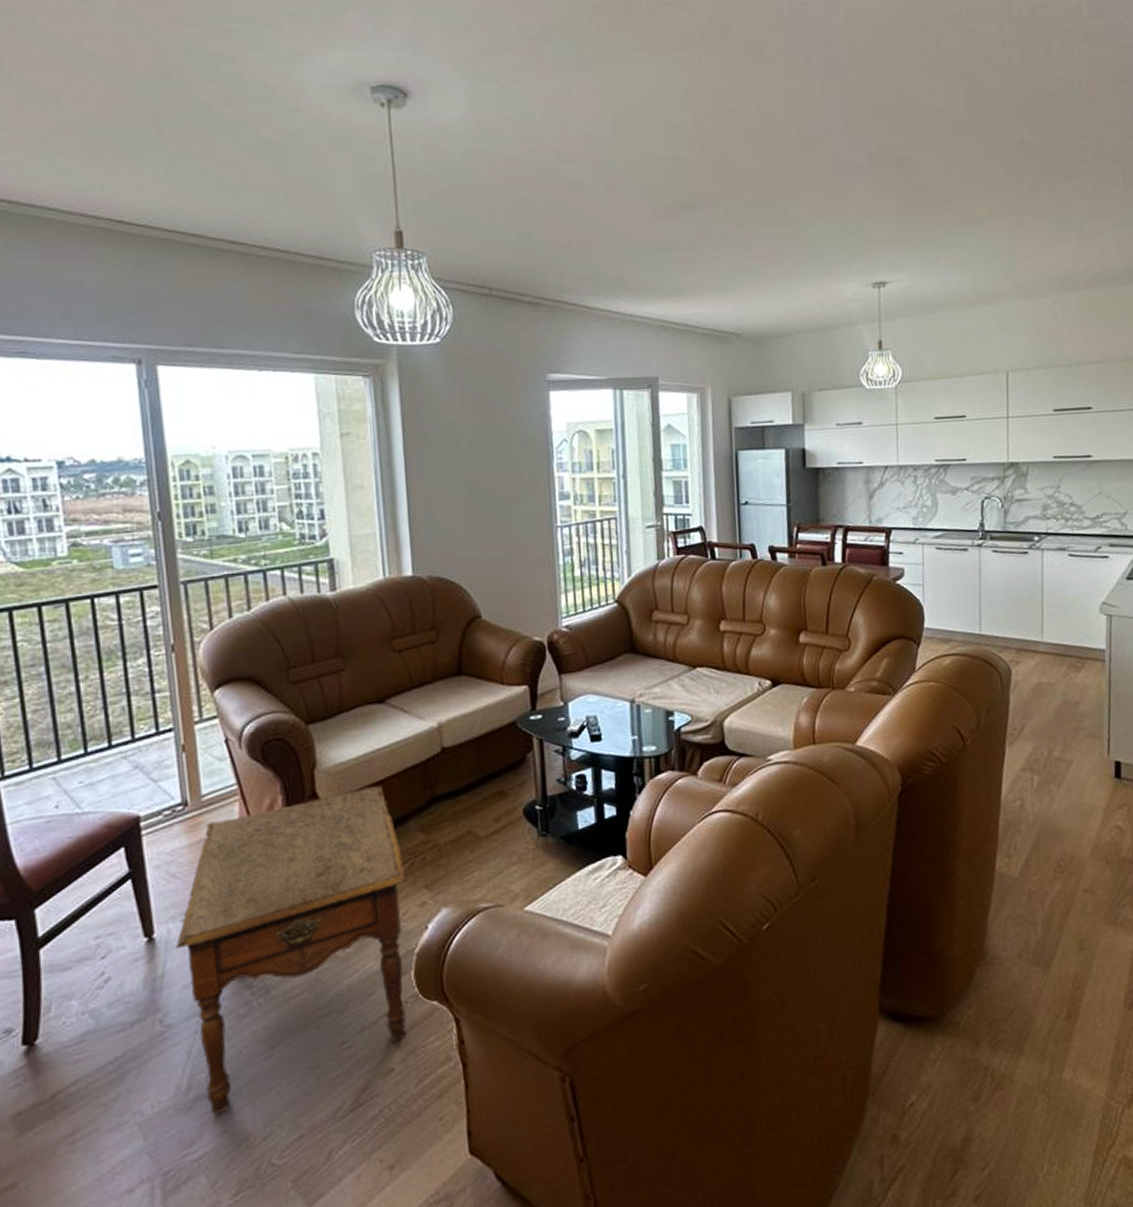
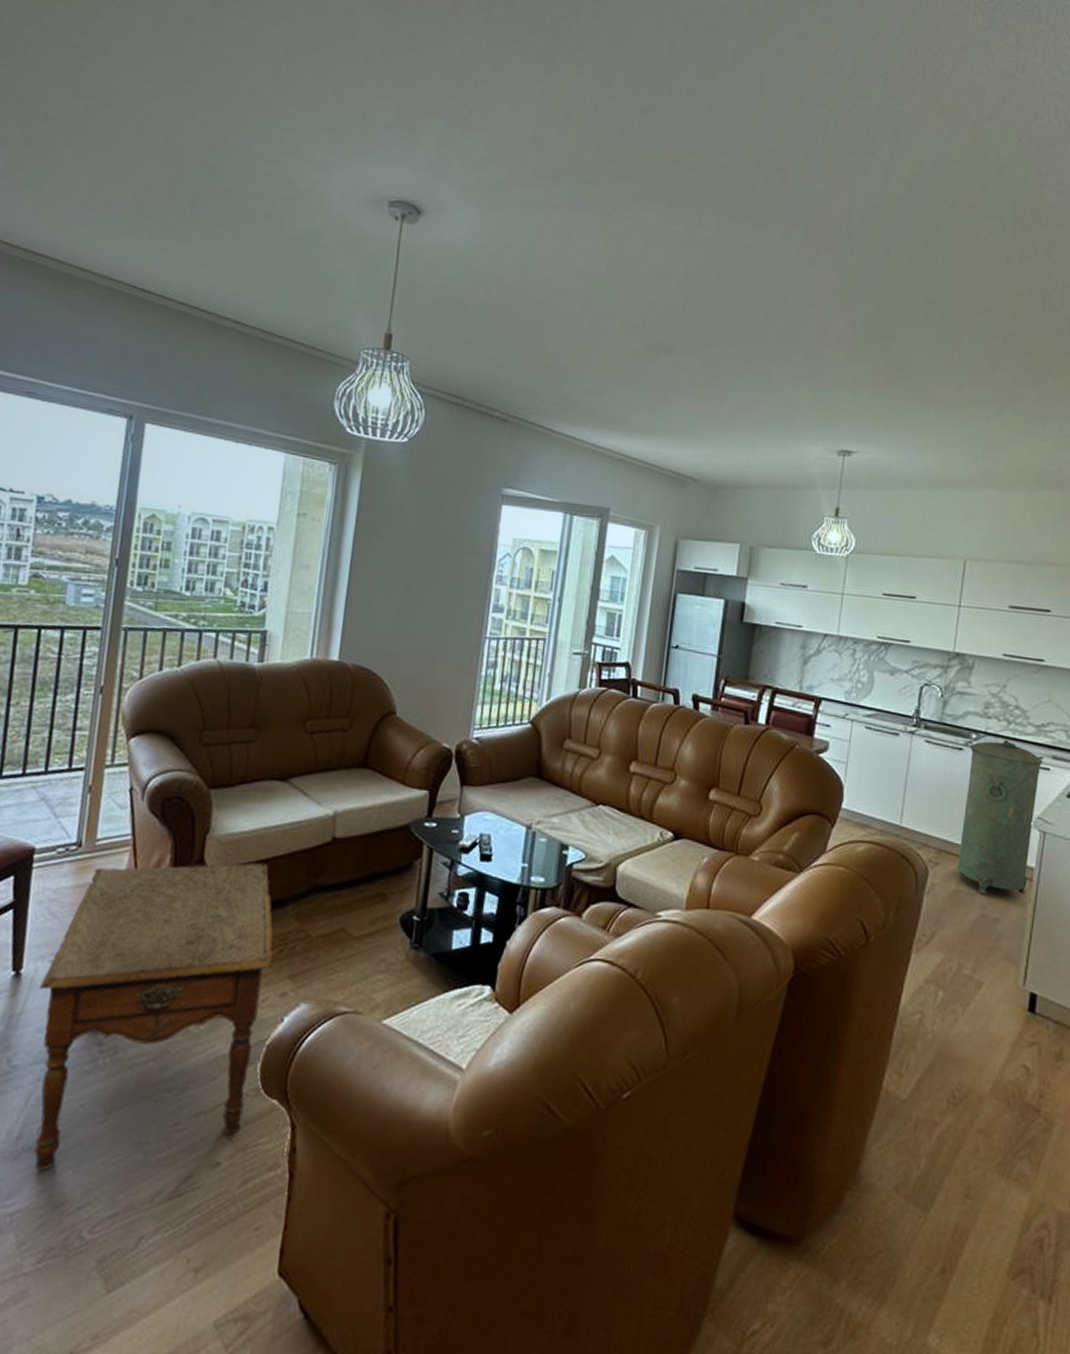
trash can: none [1034,536,1102,682] -> present [957,739,1043,895]

